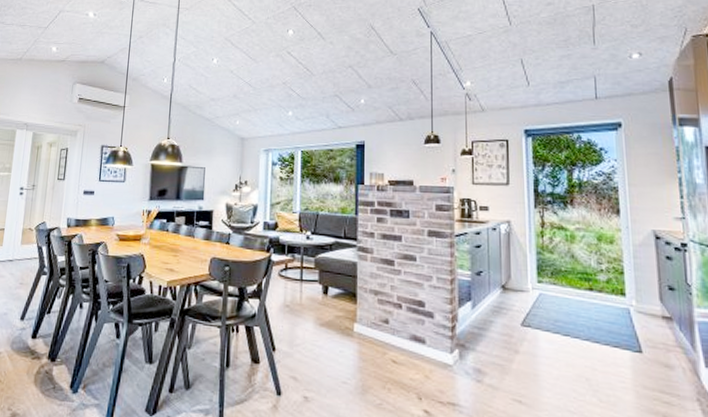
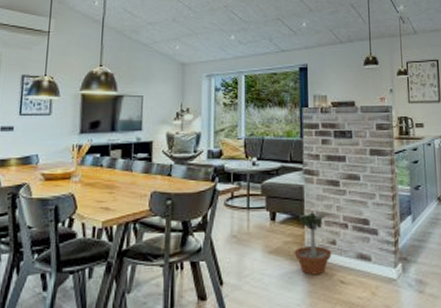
potted tree: none [345,286,384,352] -> present [294,207,332,275]

